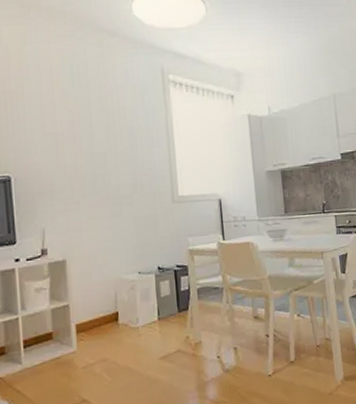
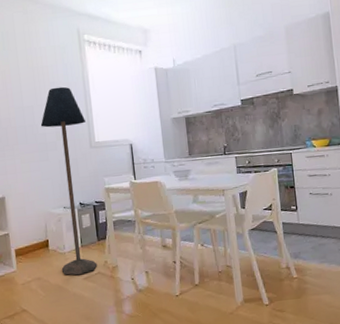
floor lamp: none [113,131,177,355] -> present [40,86,98,276]

